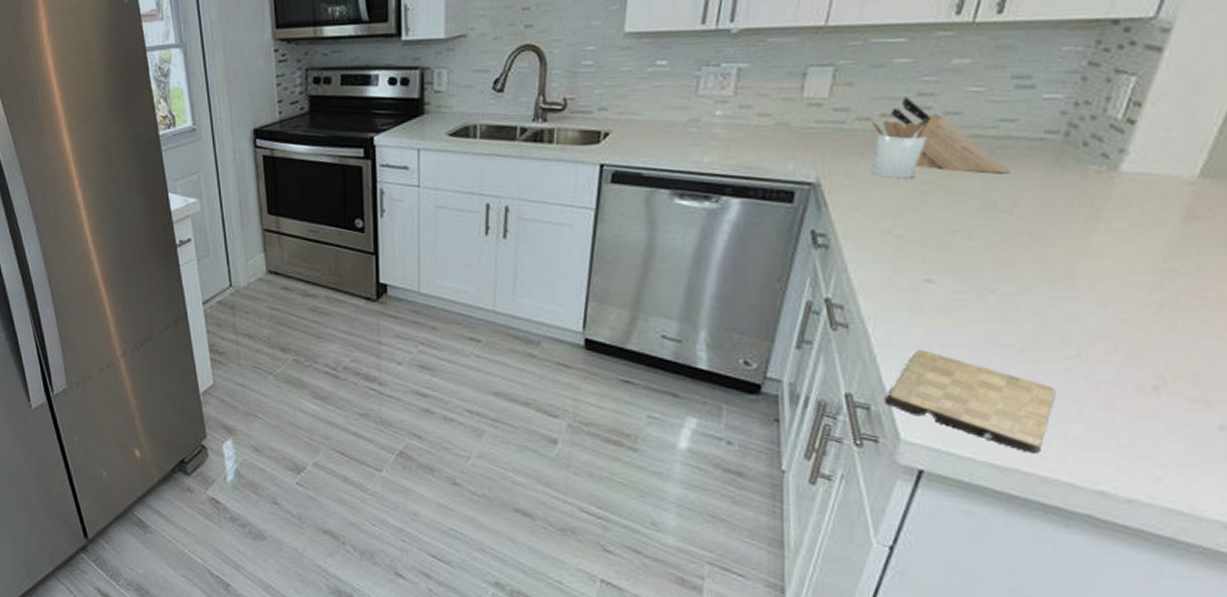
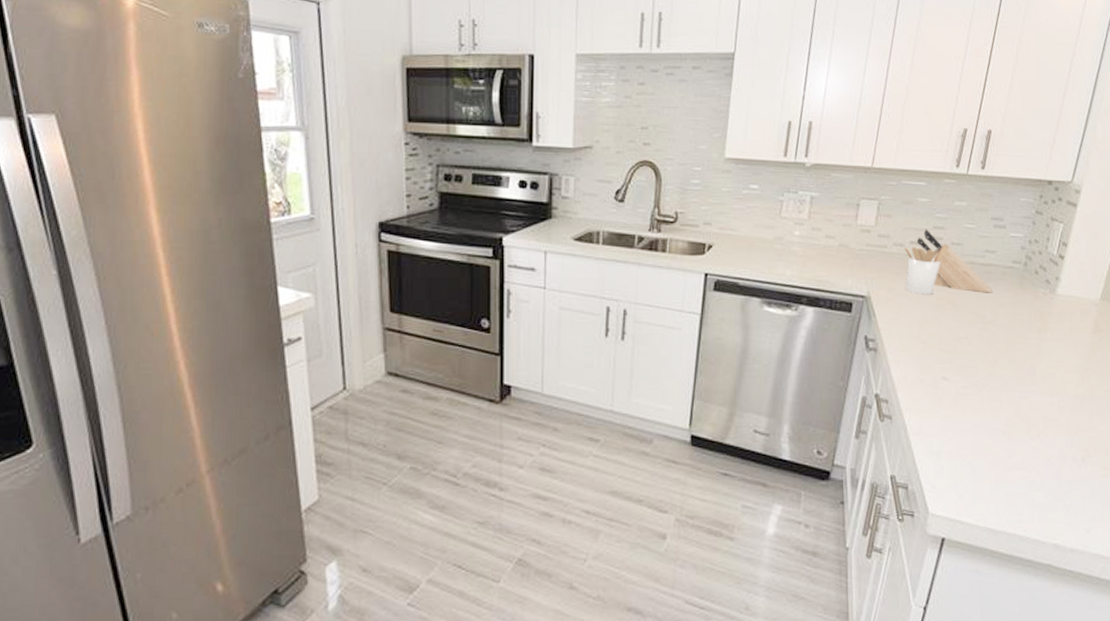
cutting board: present [884,350,1056,453] -> none [917,436,1026,517]

